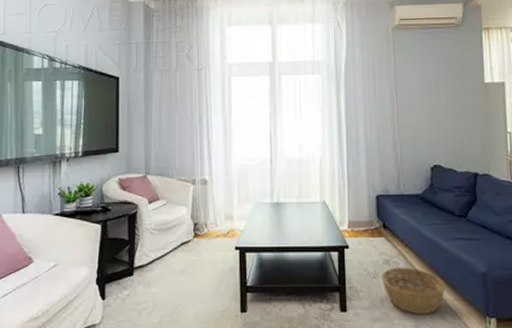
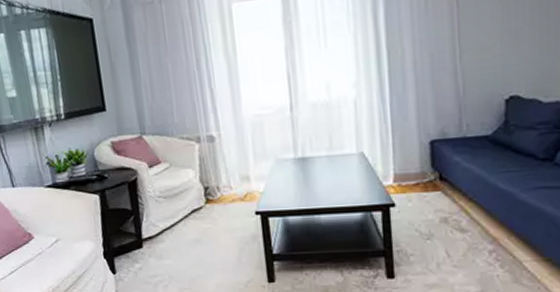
basket: present [381,267,446,314] -> none [438,225,522,278]

